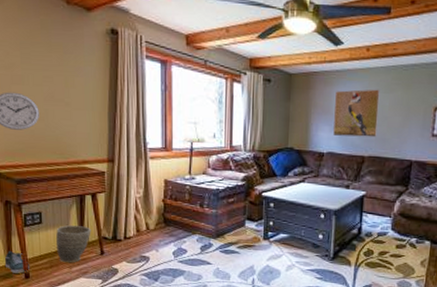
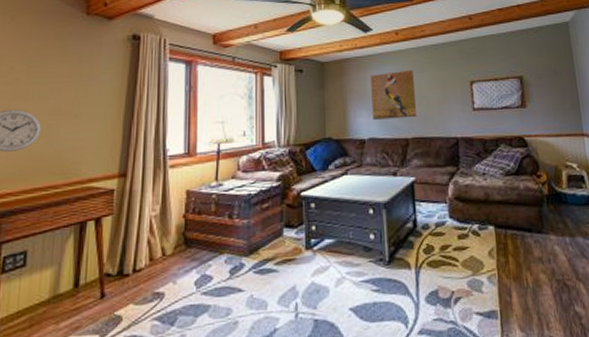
vase: present [55,225,91,262] -> none [41,262,91,317]

